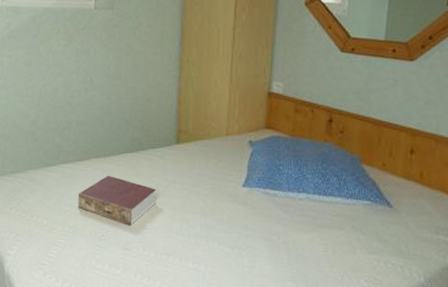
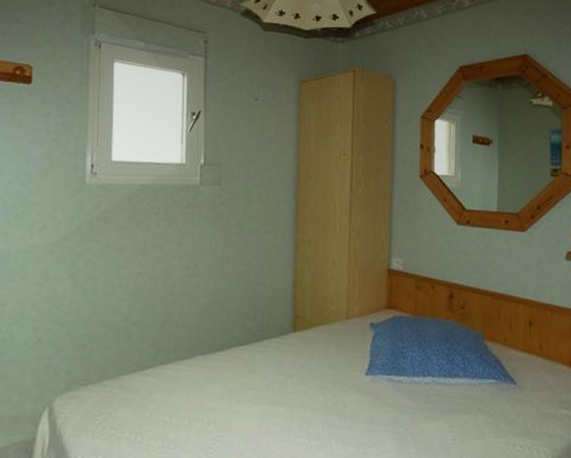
book: present [78,175,157,226] -> none [180,374,272,433]

